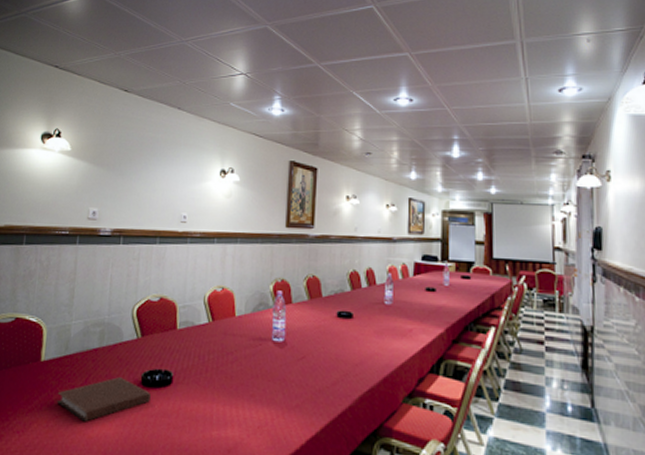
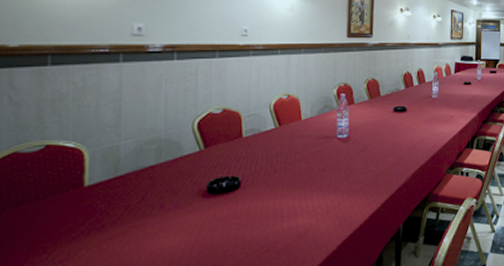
notebook: present [56,377,151,422] -> none [108,189,218,238]

